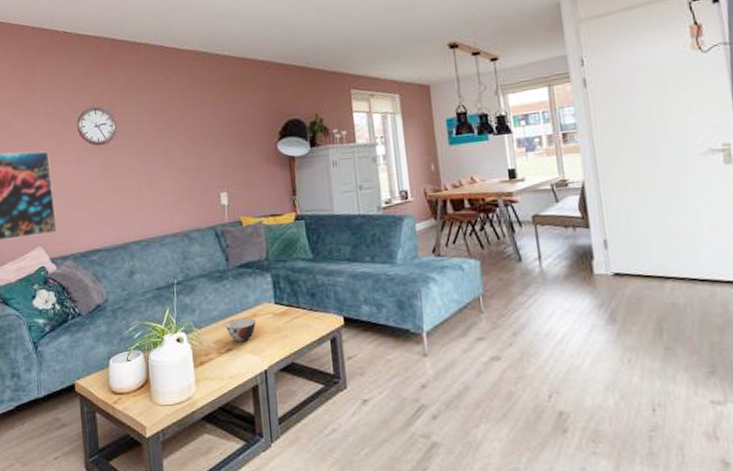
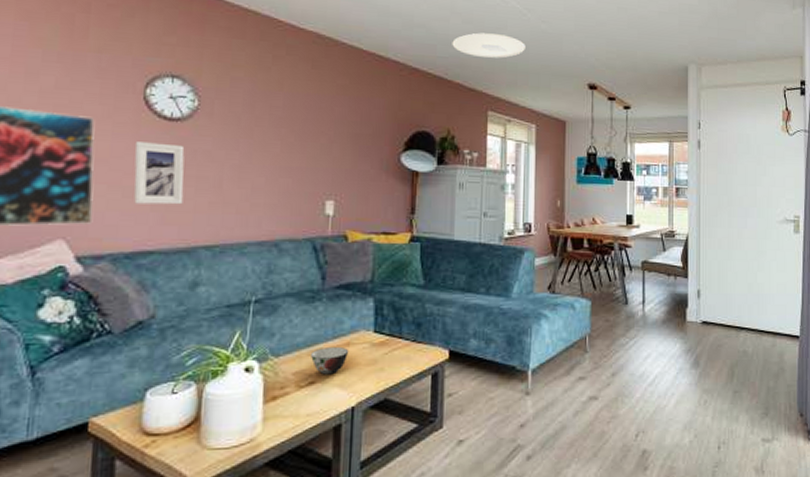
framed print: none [77,163,115,214] -> present [134,142,185,205]
ceiling light: none [309,14,379,42] -> present [452,32,525,59]

